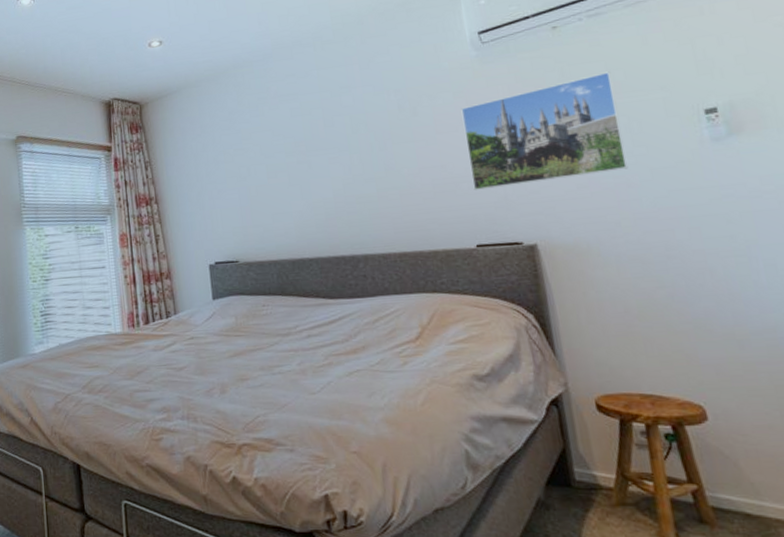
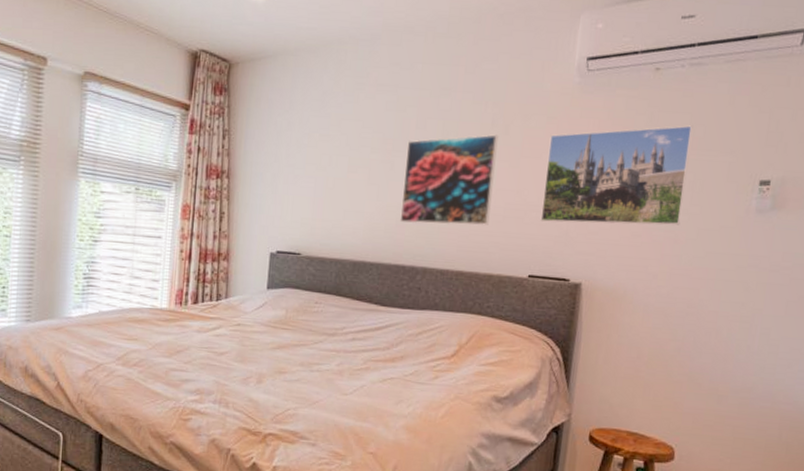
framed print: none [319,118,421,215] -> present [399,134,498,226]

